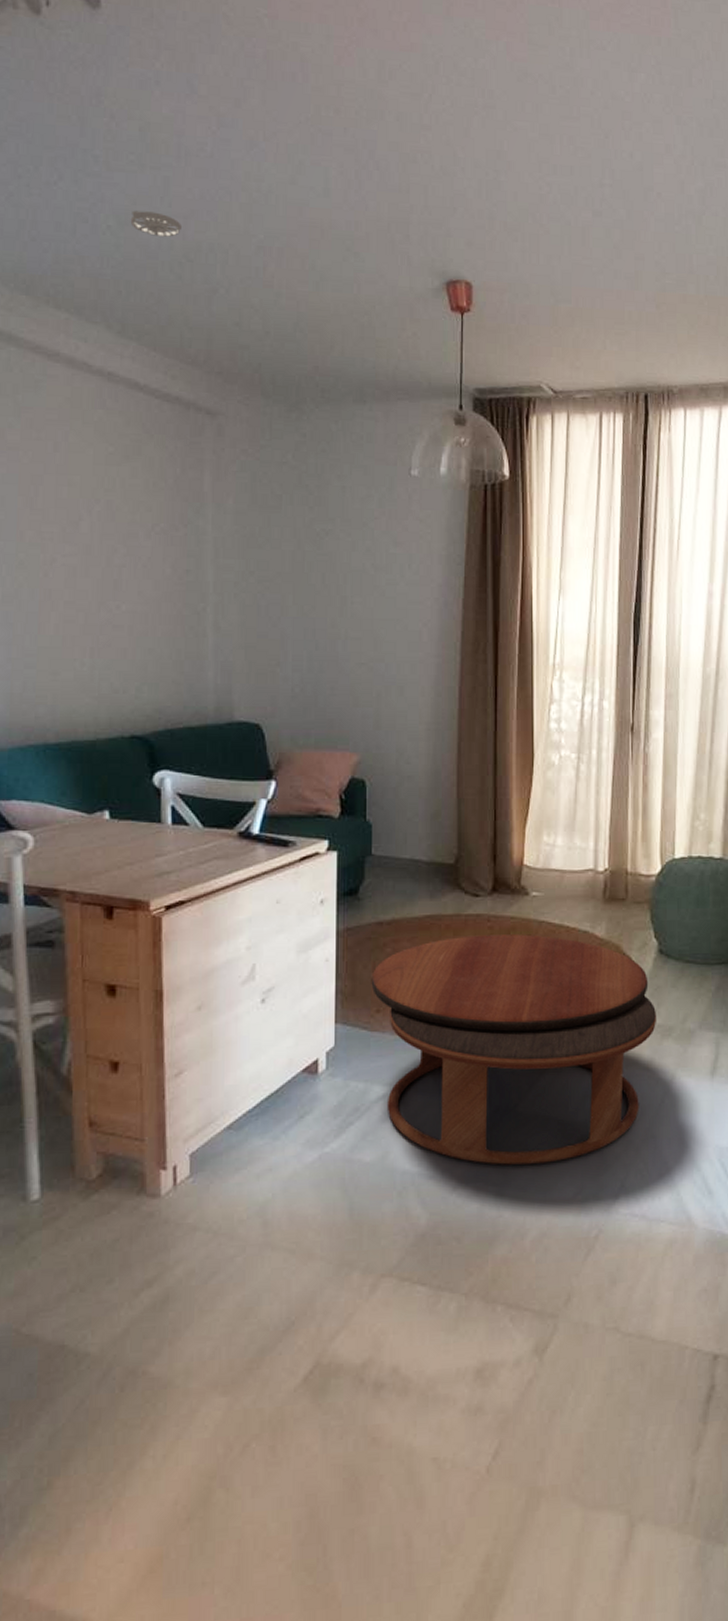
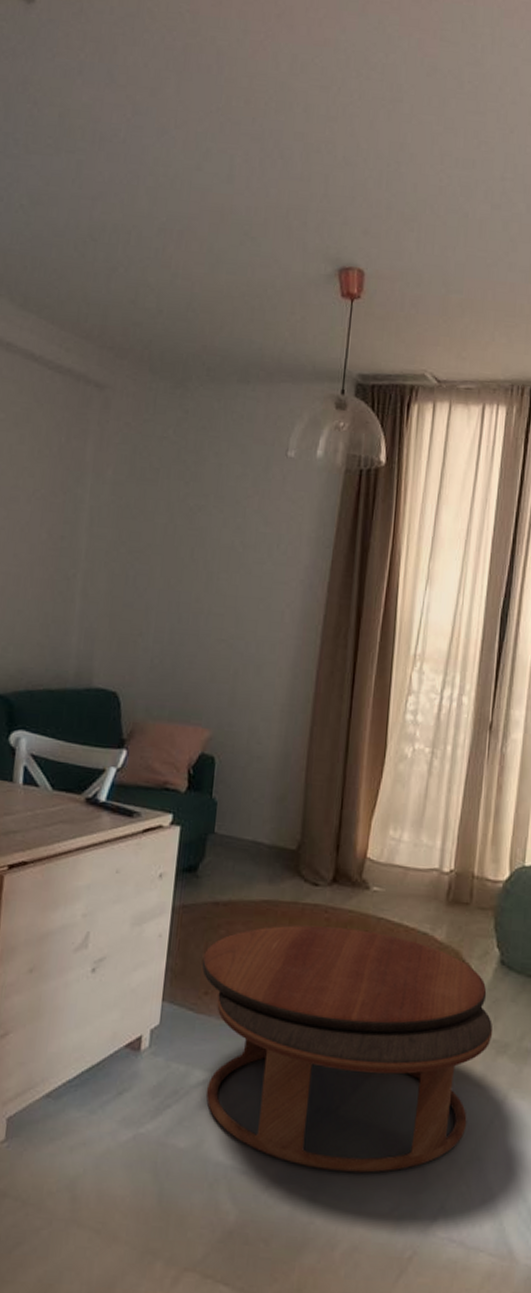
smoke detector: present [130,210,181,237] -> none [42,191,89,217]

